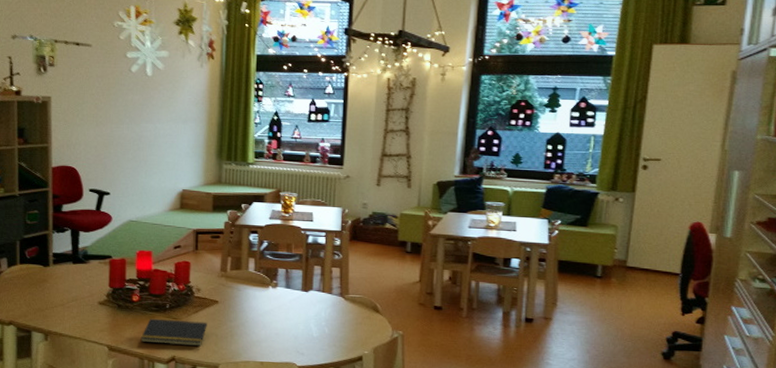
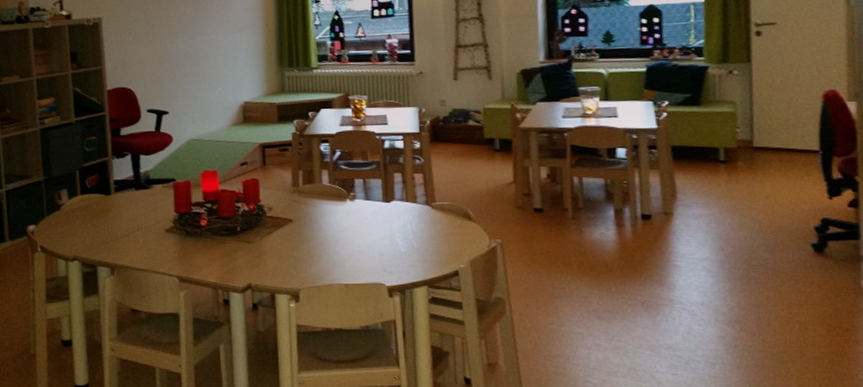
notepad: present [140,318,207,347] -> none [212,243,283,272]

